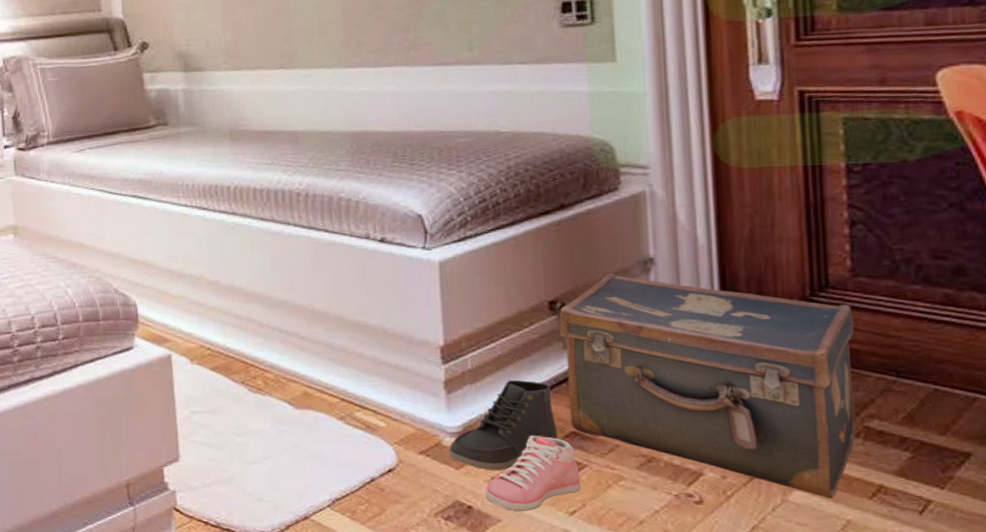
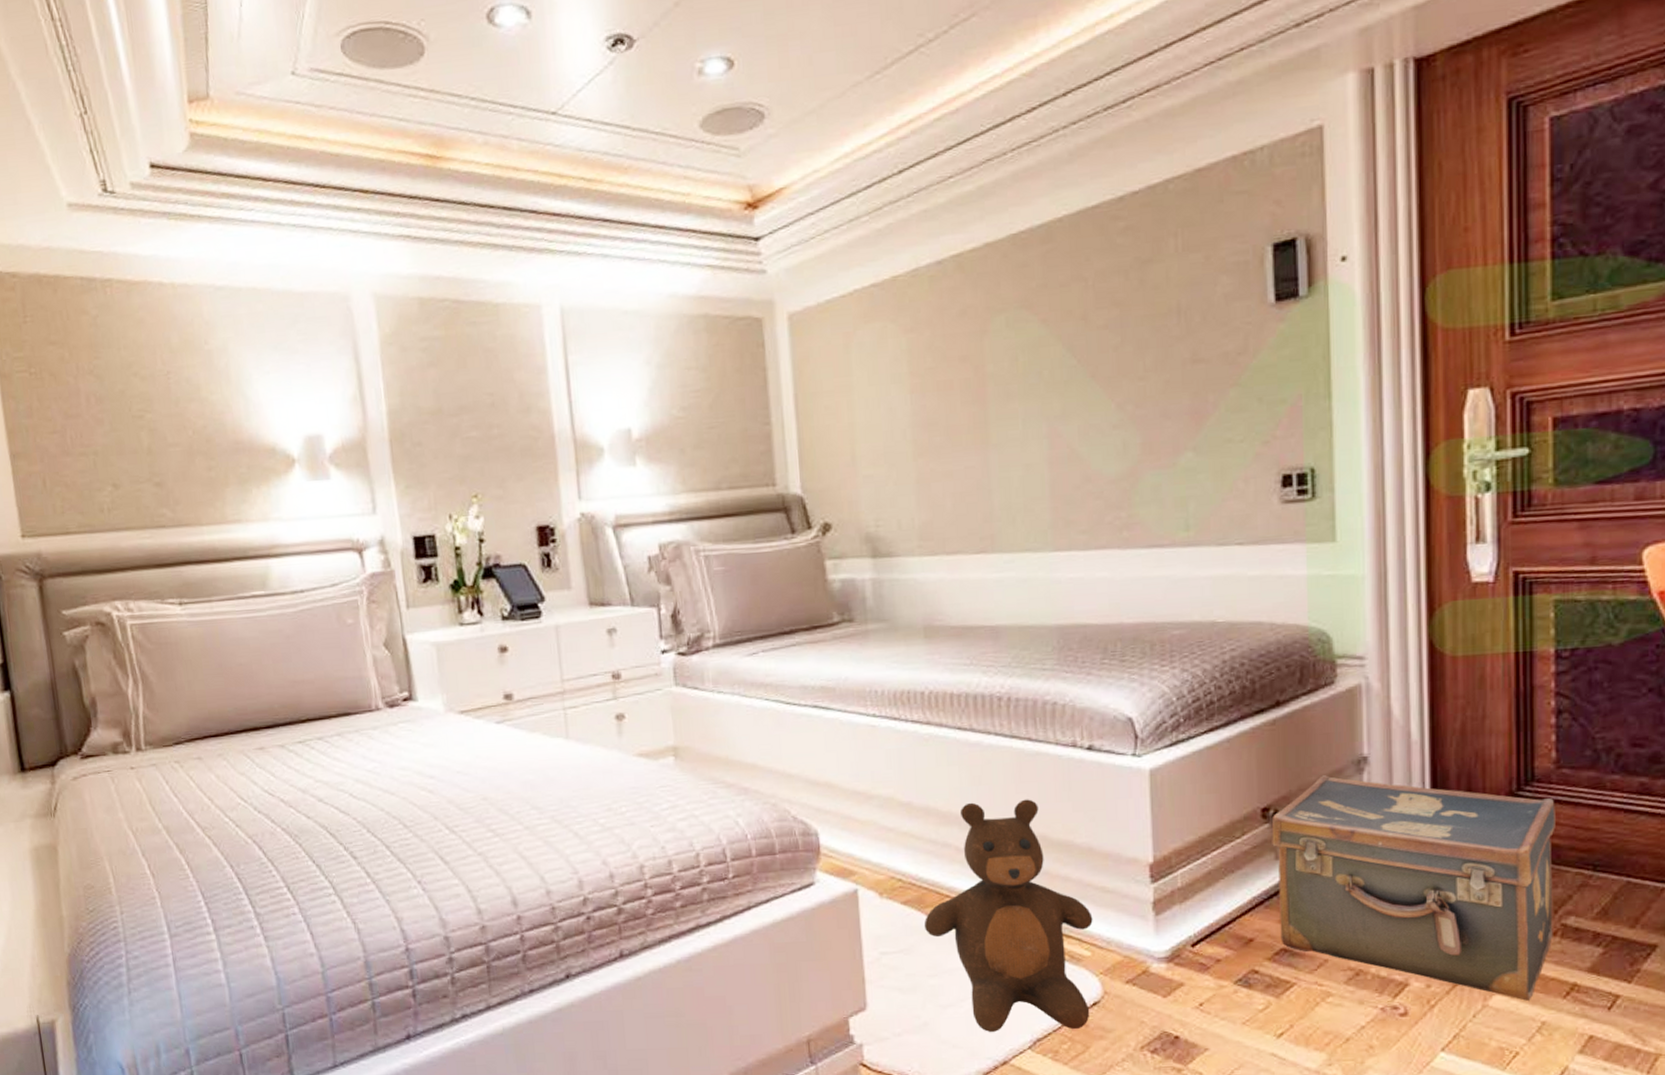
teddy bear: none [230,283,387,492] -> present [923,799,1093,1032]
sneaker: present [448,380,559,470] -> none [1155,896,1268,996]
sneaker: present [485,434,580,511] -> none [1192,954,1288,1037]

